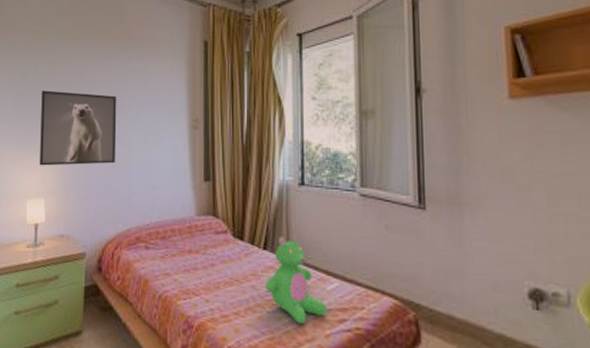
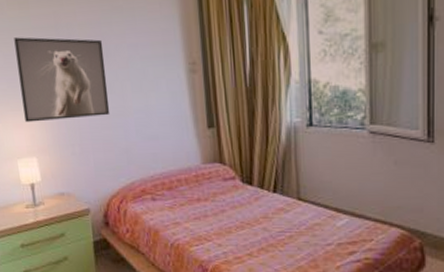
teddy bear: present [265,233,327,324] -> none [276,175,337,259]

